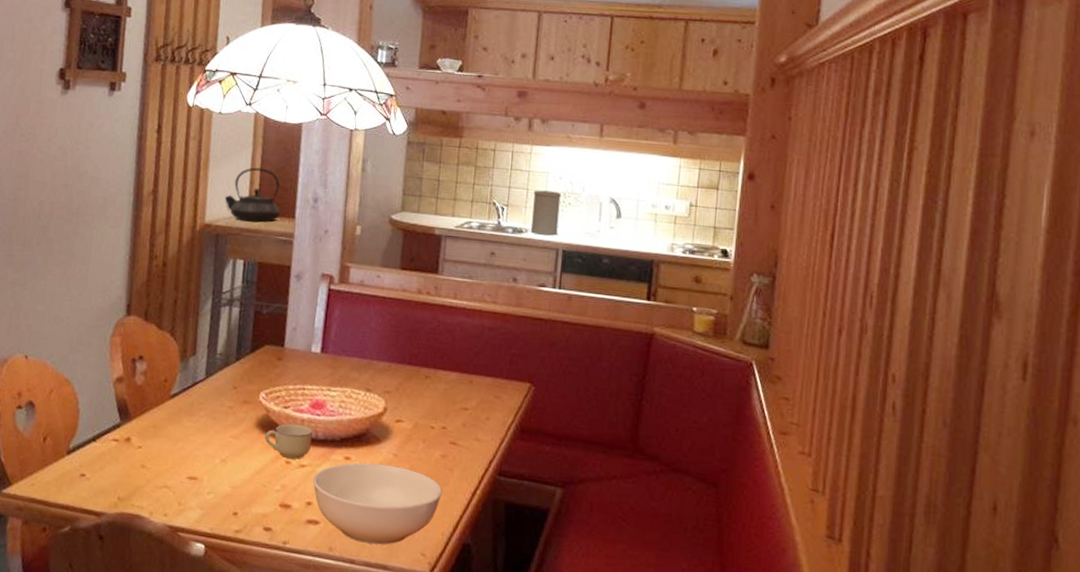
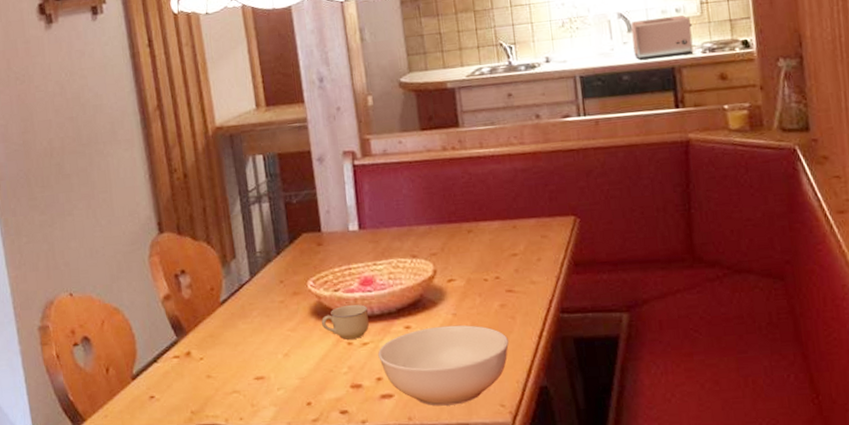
teapot: present [225,167,281,223] -> none [231,59,289,116]
canister: present [531,190,561,236] -> none [538,18,571,67]
toaster: none [618,209,678,253] -> present [631,15,693,61]

